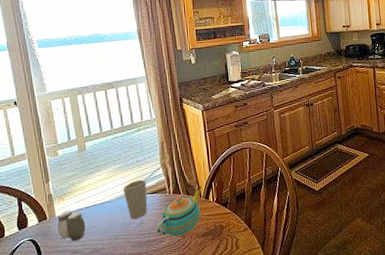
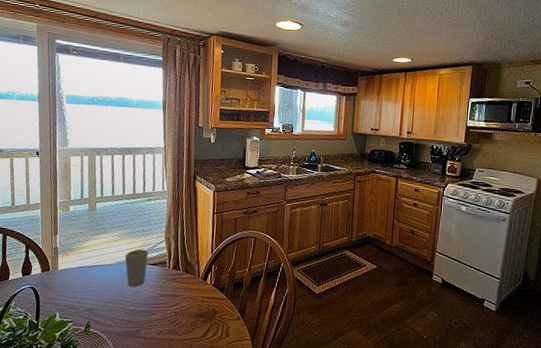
salt and pepper shaker: present [57,210,86,242] -> none [58,265,85,297]
teapot: present [155,185,202,237] -> none [150,266,202,312]

